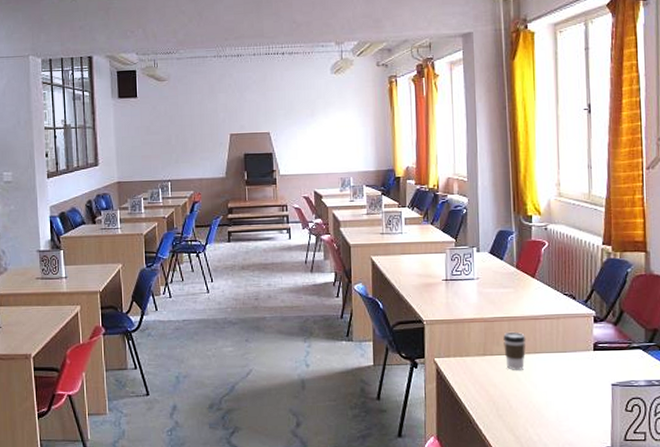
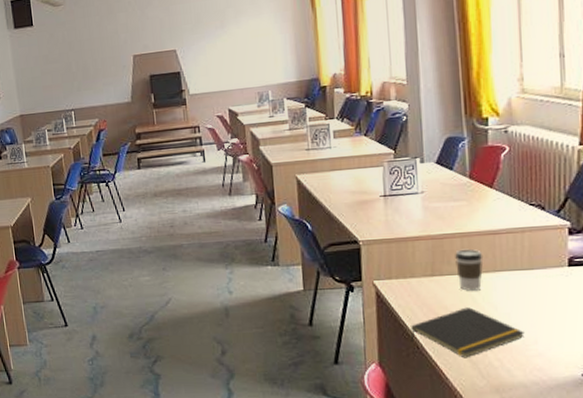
notepad: none [464,385,558,433] -> present [410,307,525,358]

